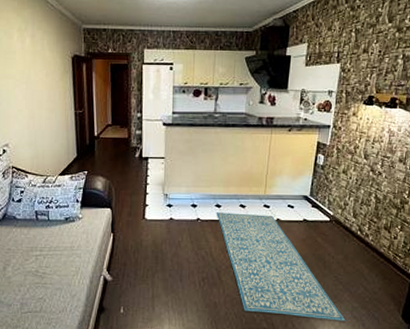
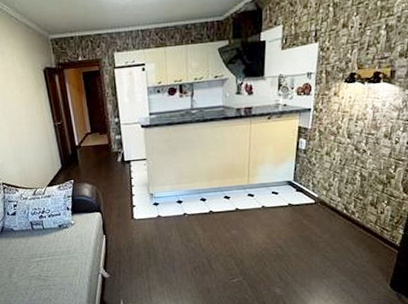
rug: present [216,212,346,322] -> none [201,203,335,295]

